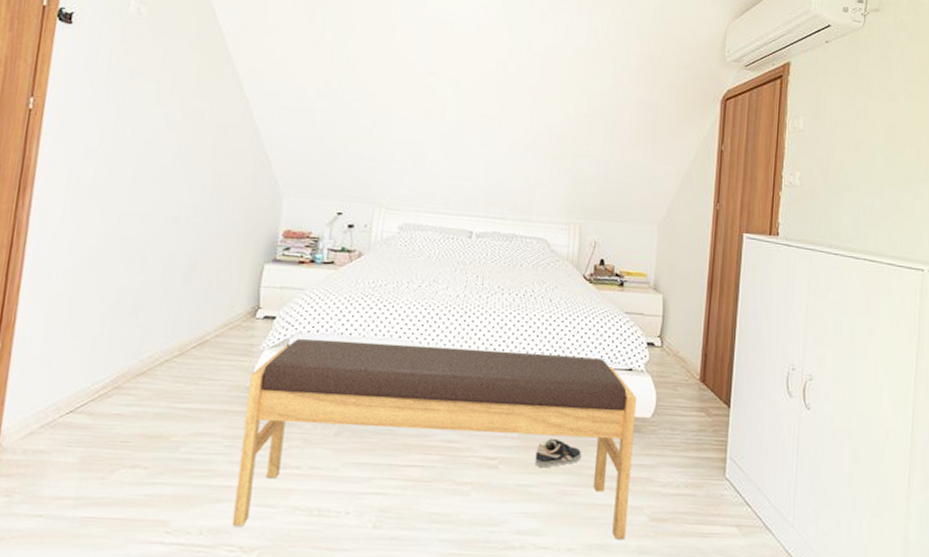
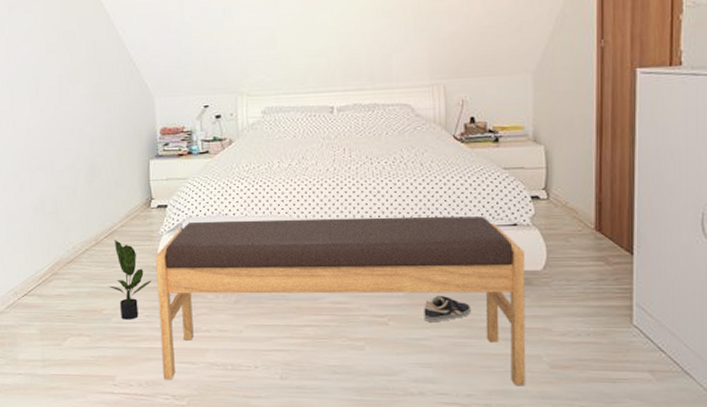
potted plant: none [185,352,241,450] -> present [109,240,152,320]

